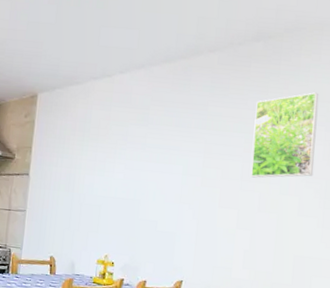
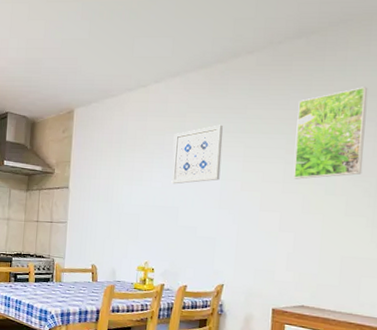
wall art: none [133,119,185,177] -> present [171,125,223,184]

